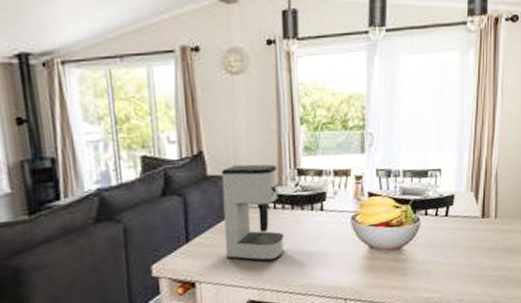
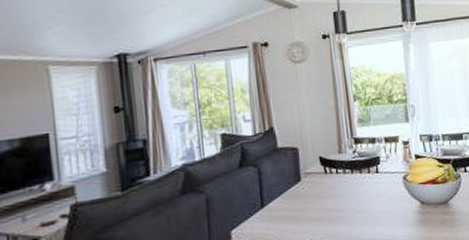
coffee maker: present [221,164,284,262] -> none [289,135,348,221]

